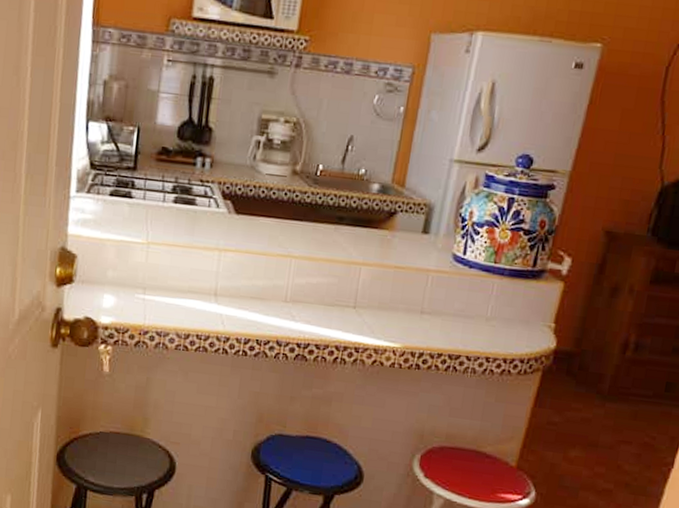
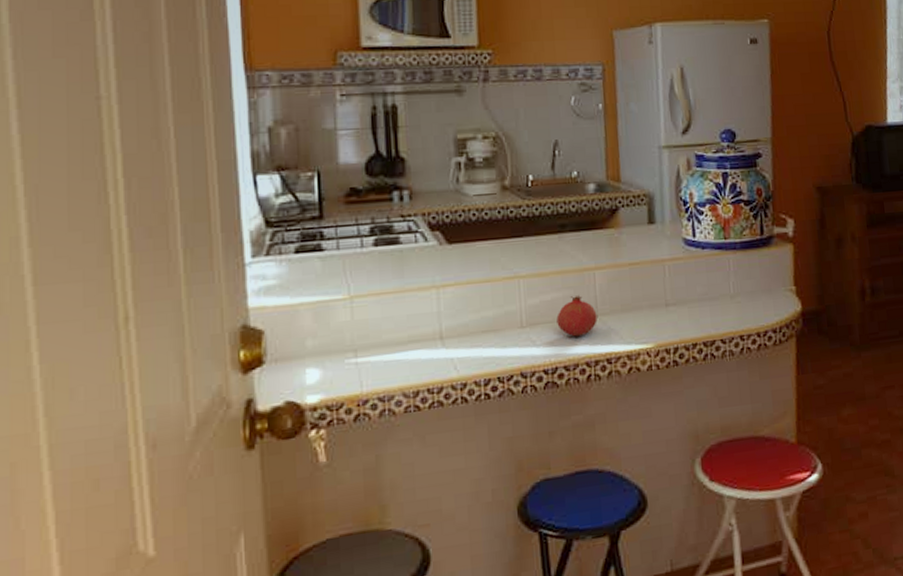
fruit: none [317,284,355,322] -> present [556,294,598,337]

